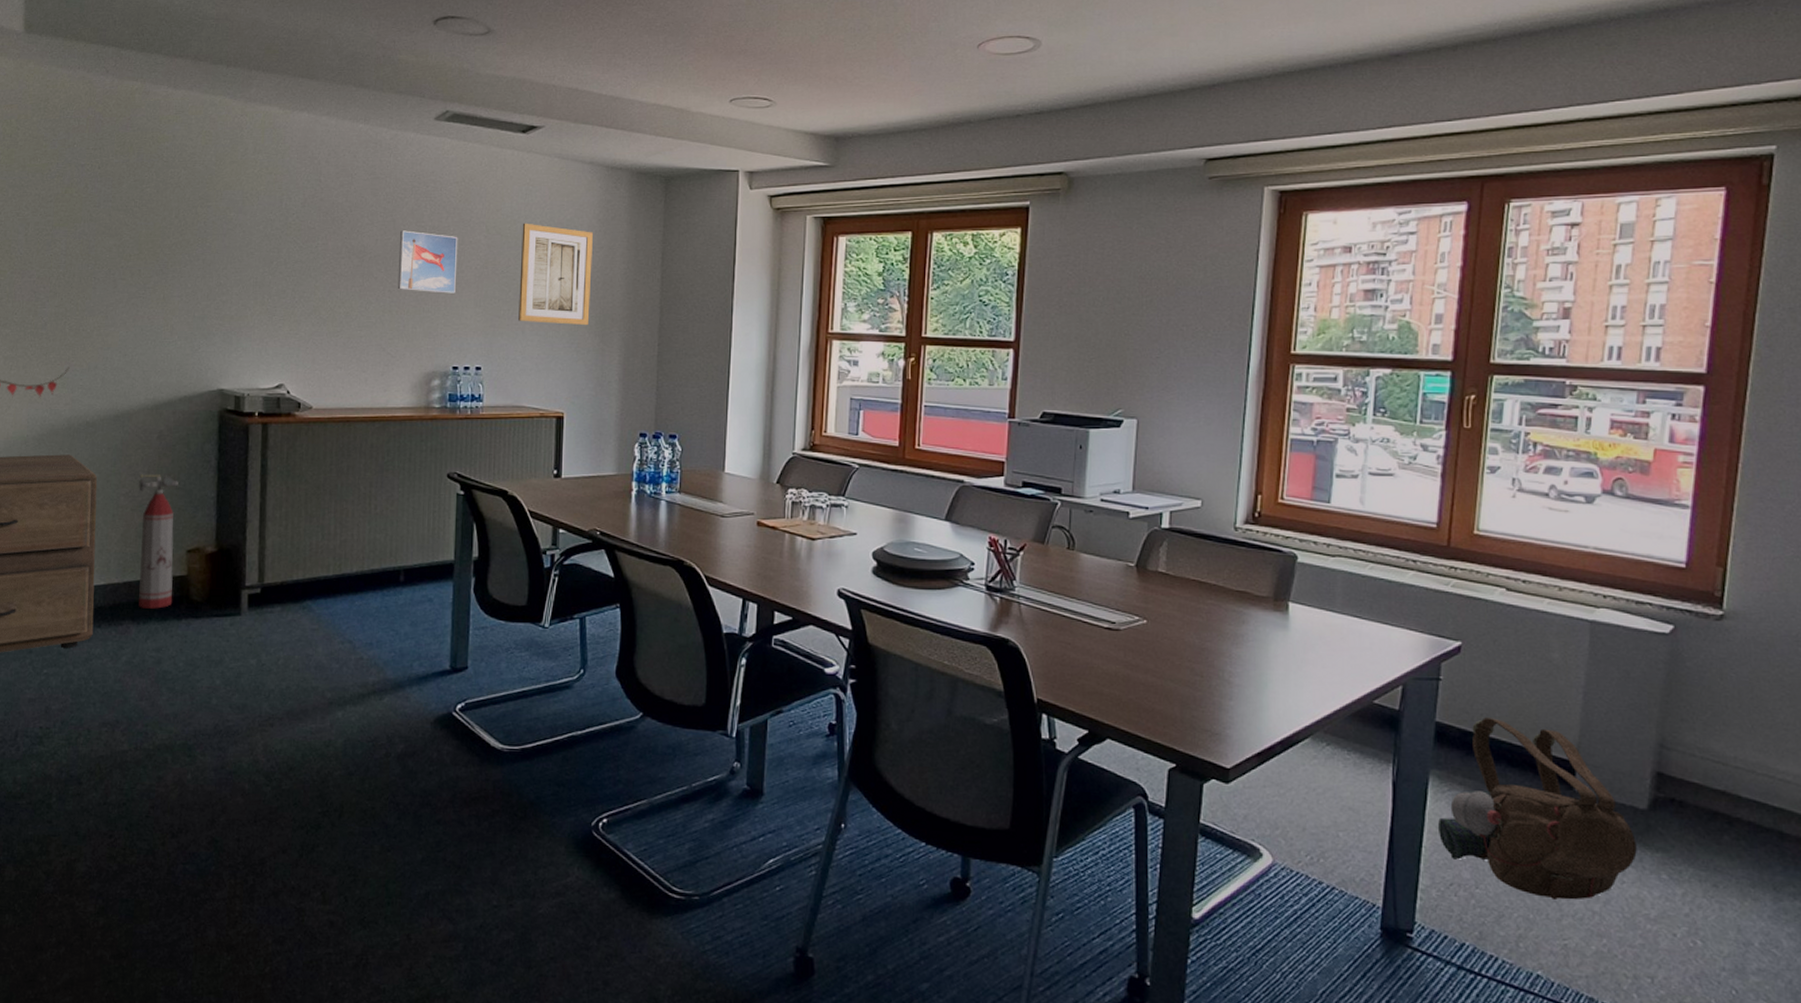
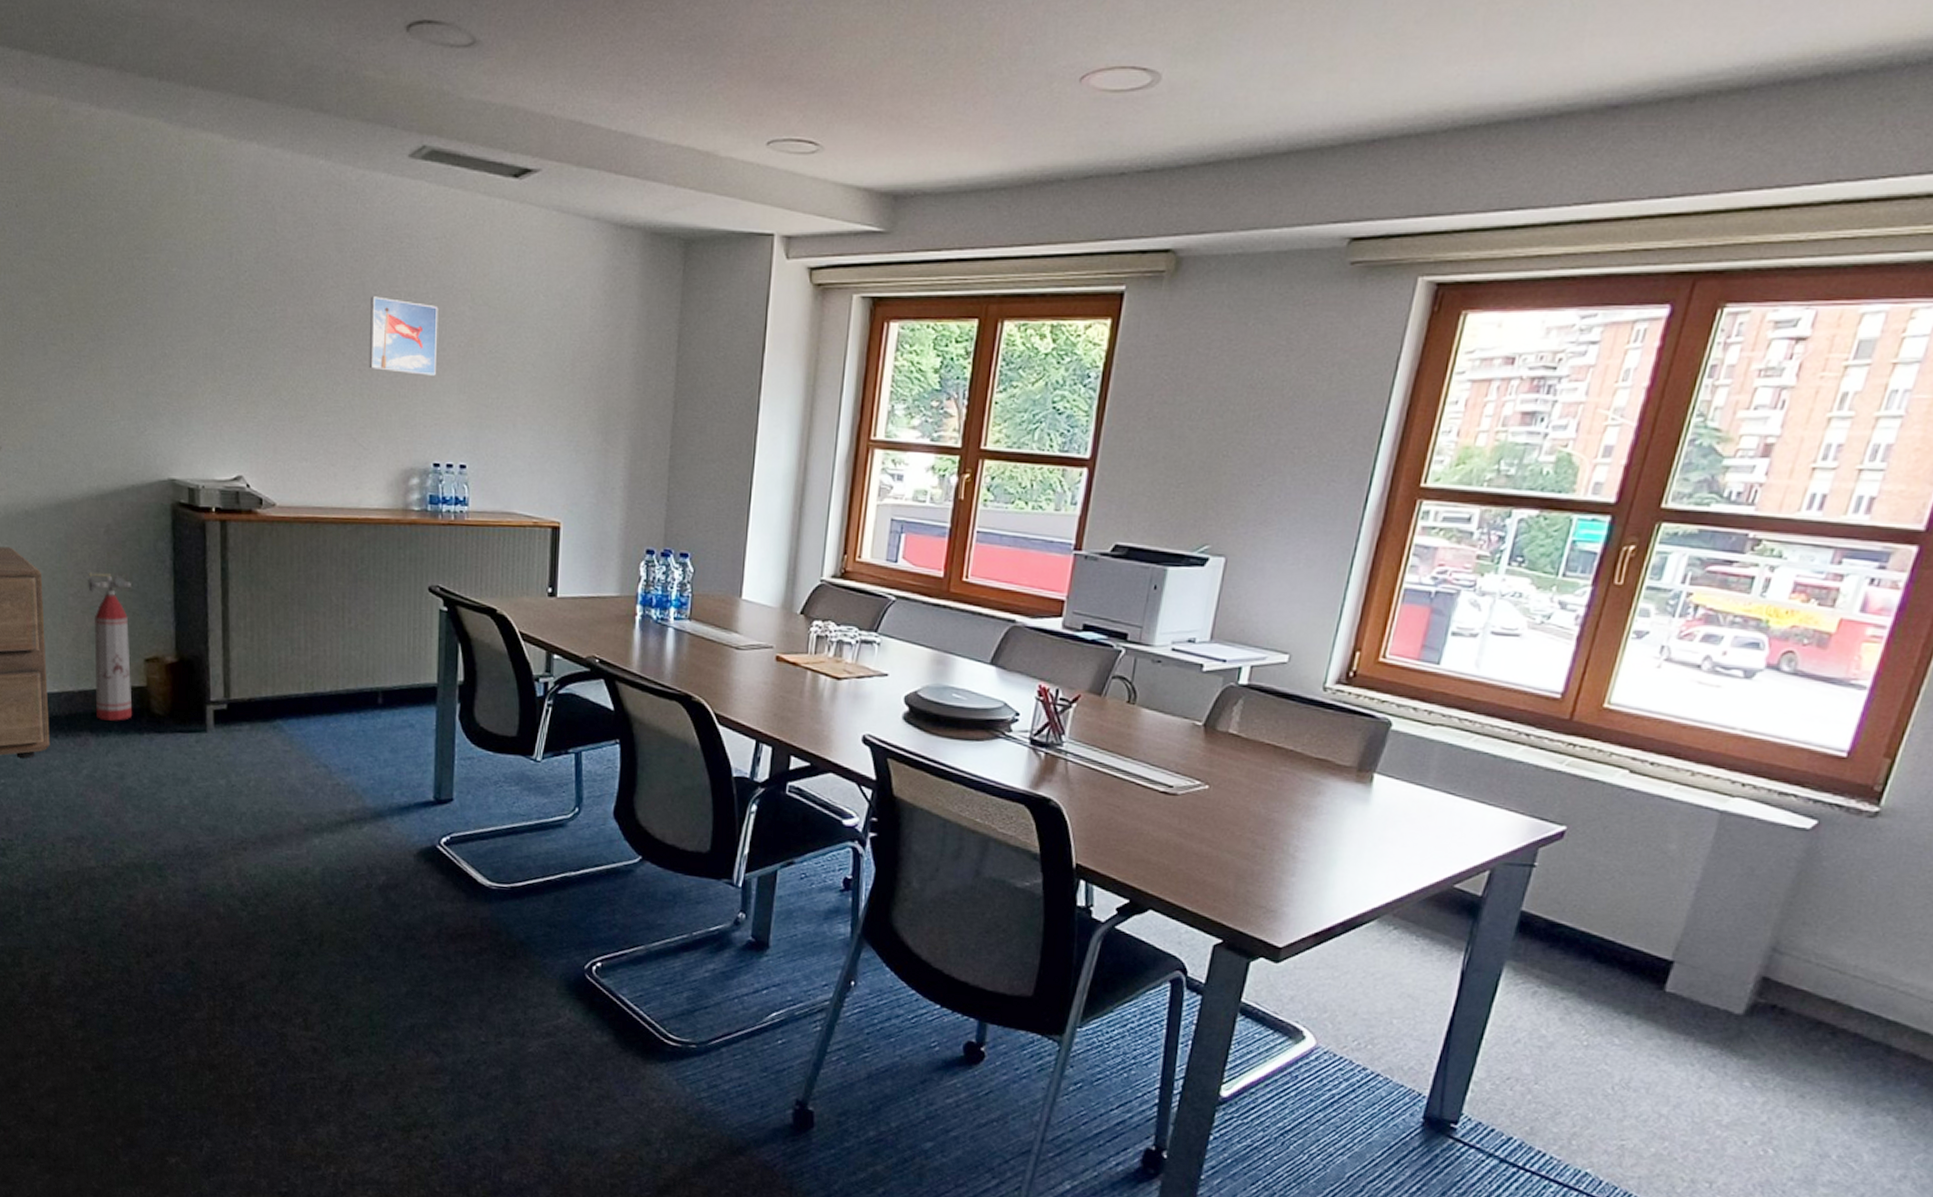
wall art: present [518,223,593,325] -> none [509,292,597,419]
backpack: present [1438,717,1637,900] -> none [1503,909,1724,1102]

